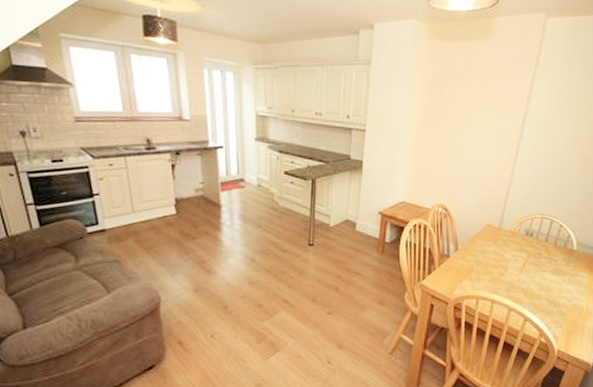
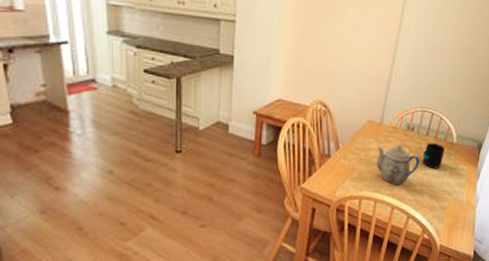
teapot: none [494,249,539,288] -> present [376,144,420,185]
mug: none [541,249,564,275] -> present [422,142,444,169]

